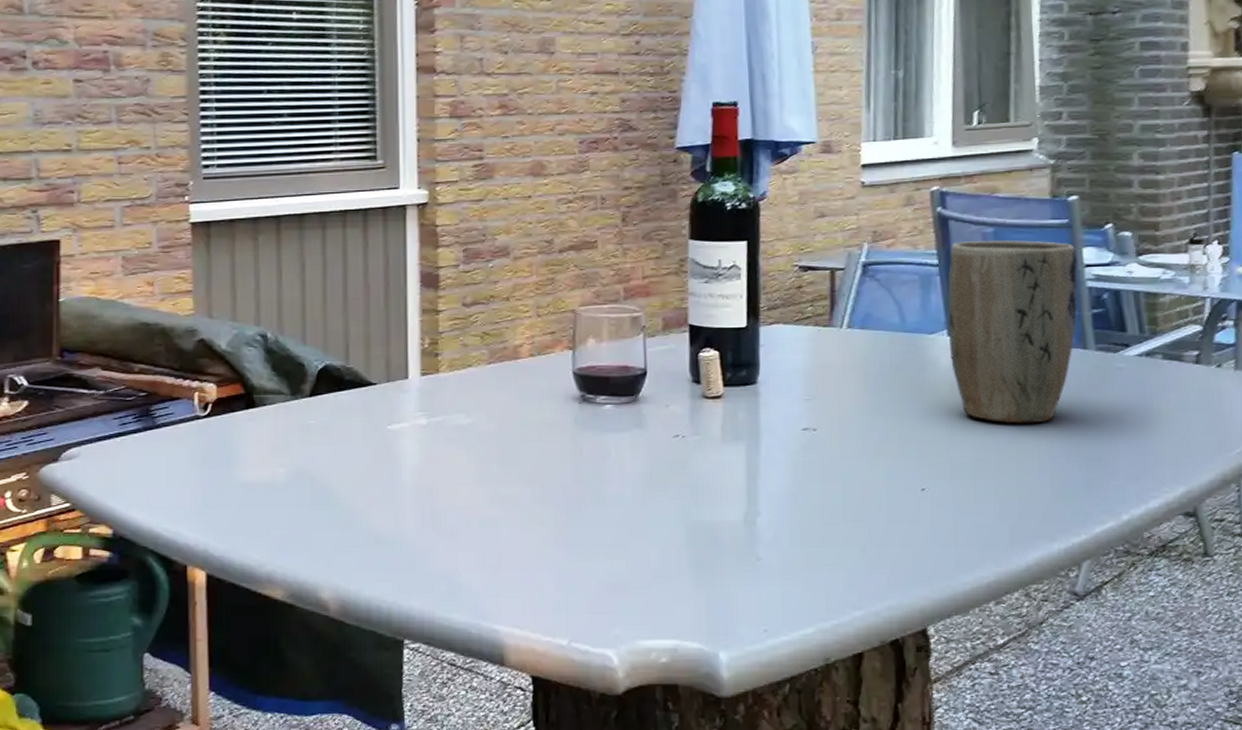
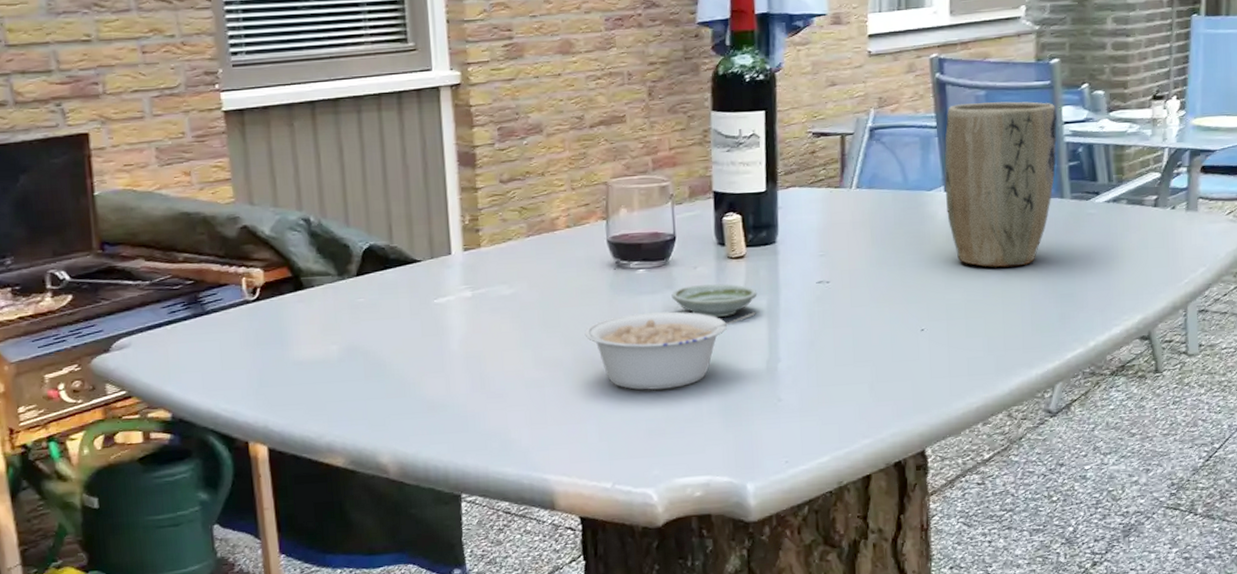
legume: none [545,451,734,539] -> present [584,311,756,391]
saucer: none [640,425,735,462] -> present [671,283,758,317]

